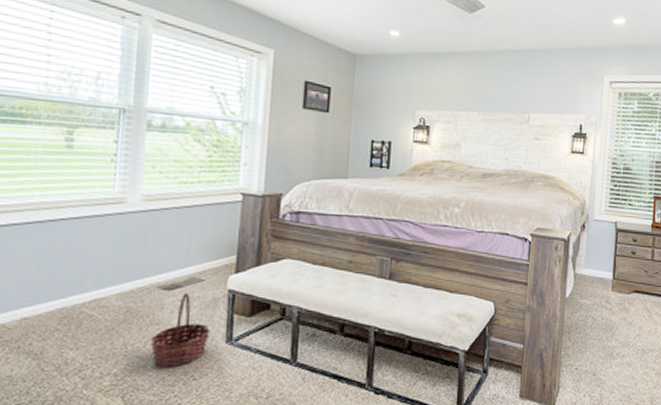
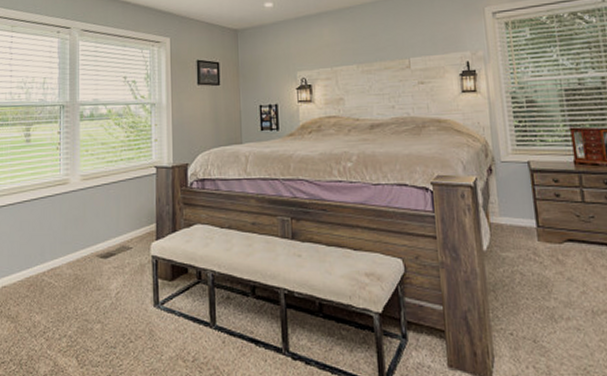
basket: present [150,294,211,367] -> none [94,261,141,329]

